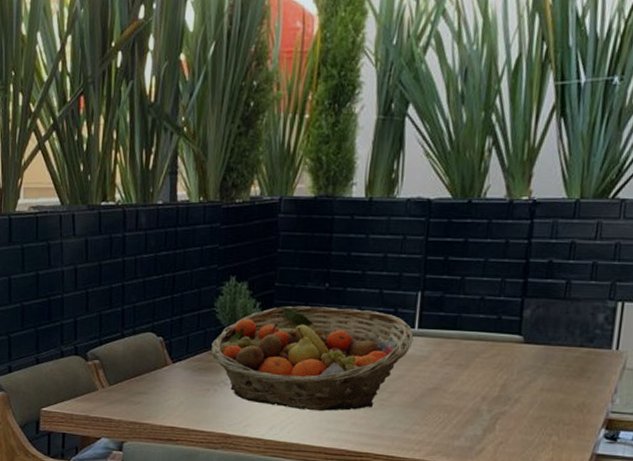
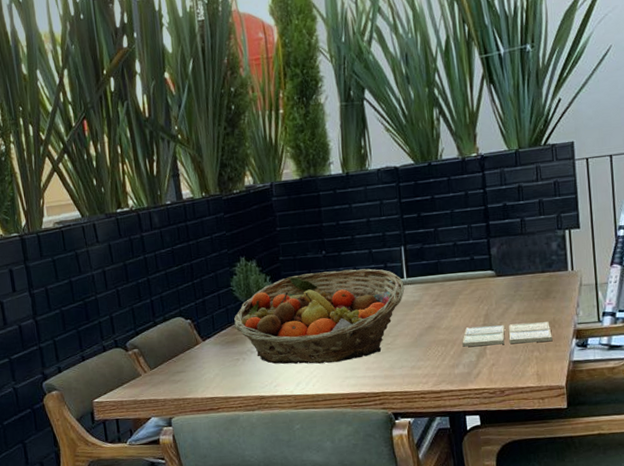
drink coaster: none [468,396,578,428] -> present [462,322,553,347]

